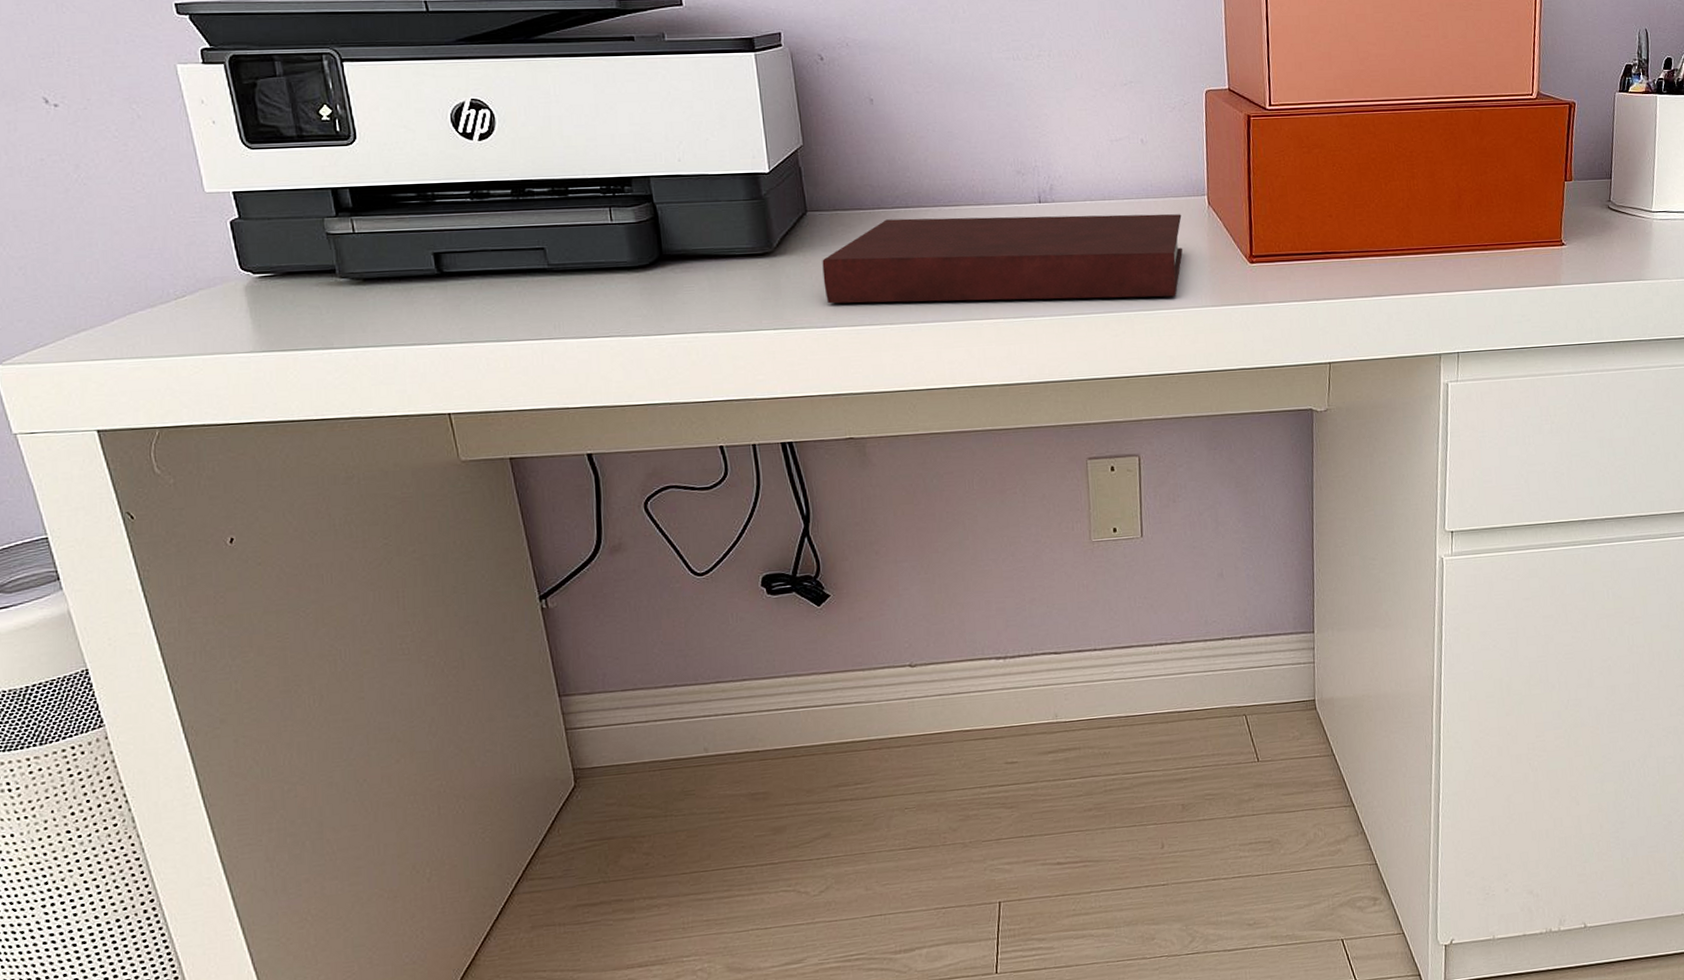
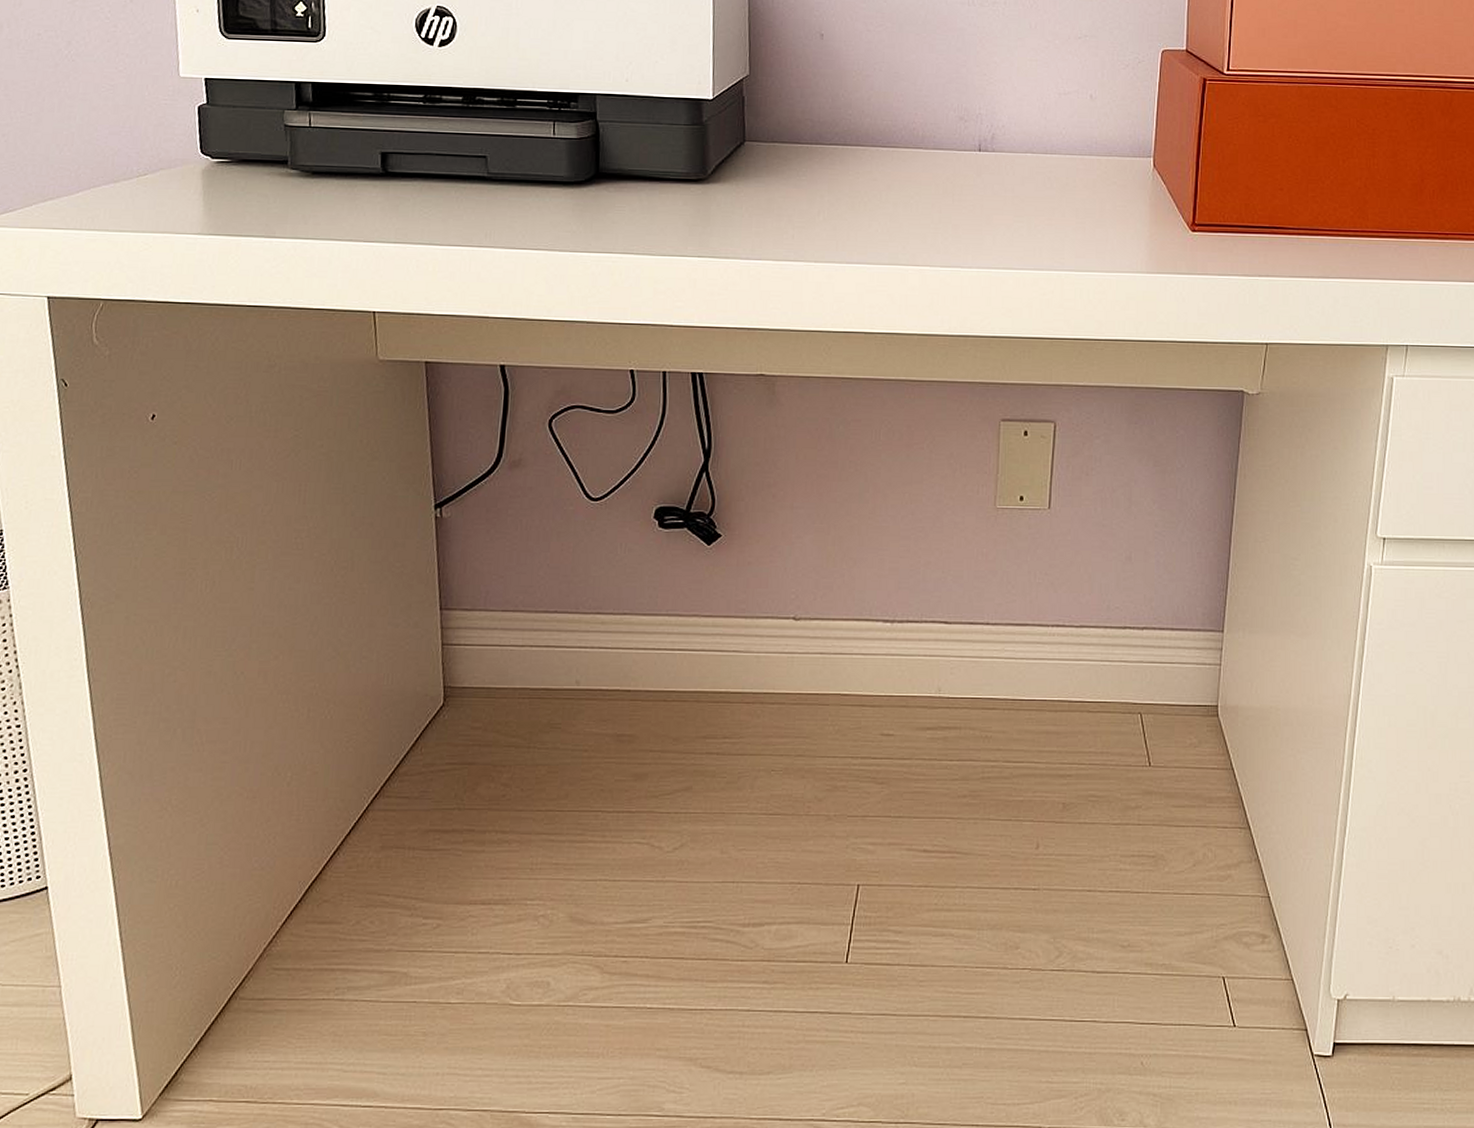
notebook: present [822,214,1183,304] -> none [753,155,1125,259]

